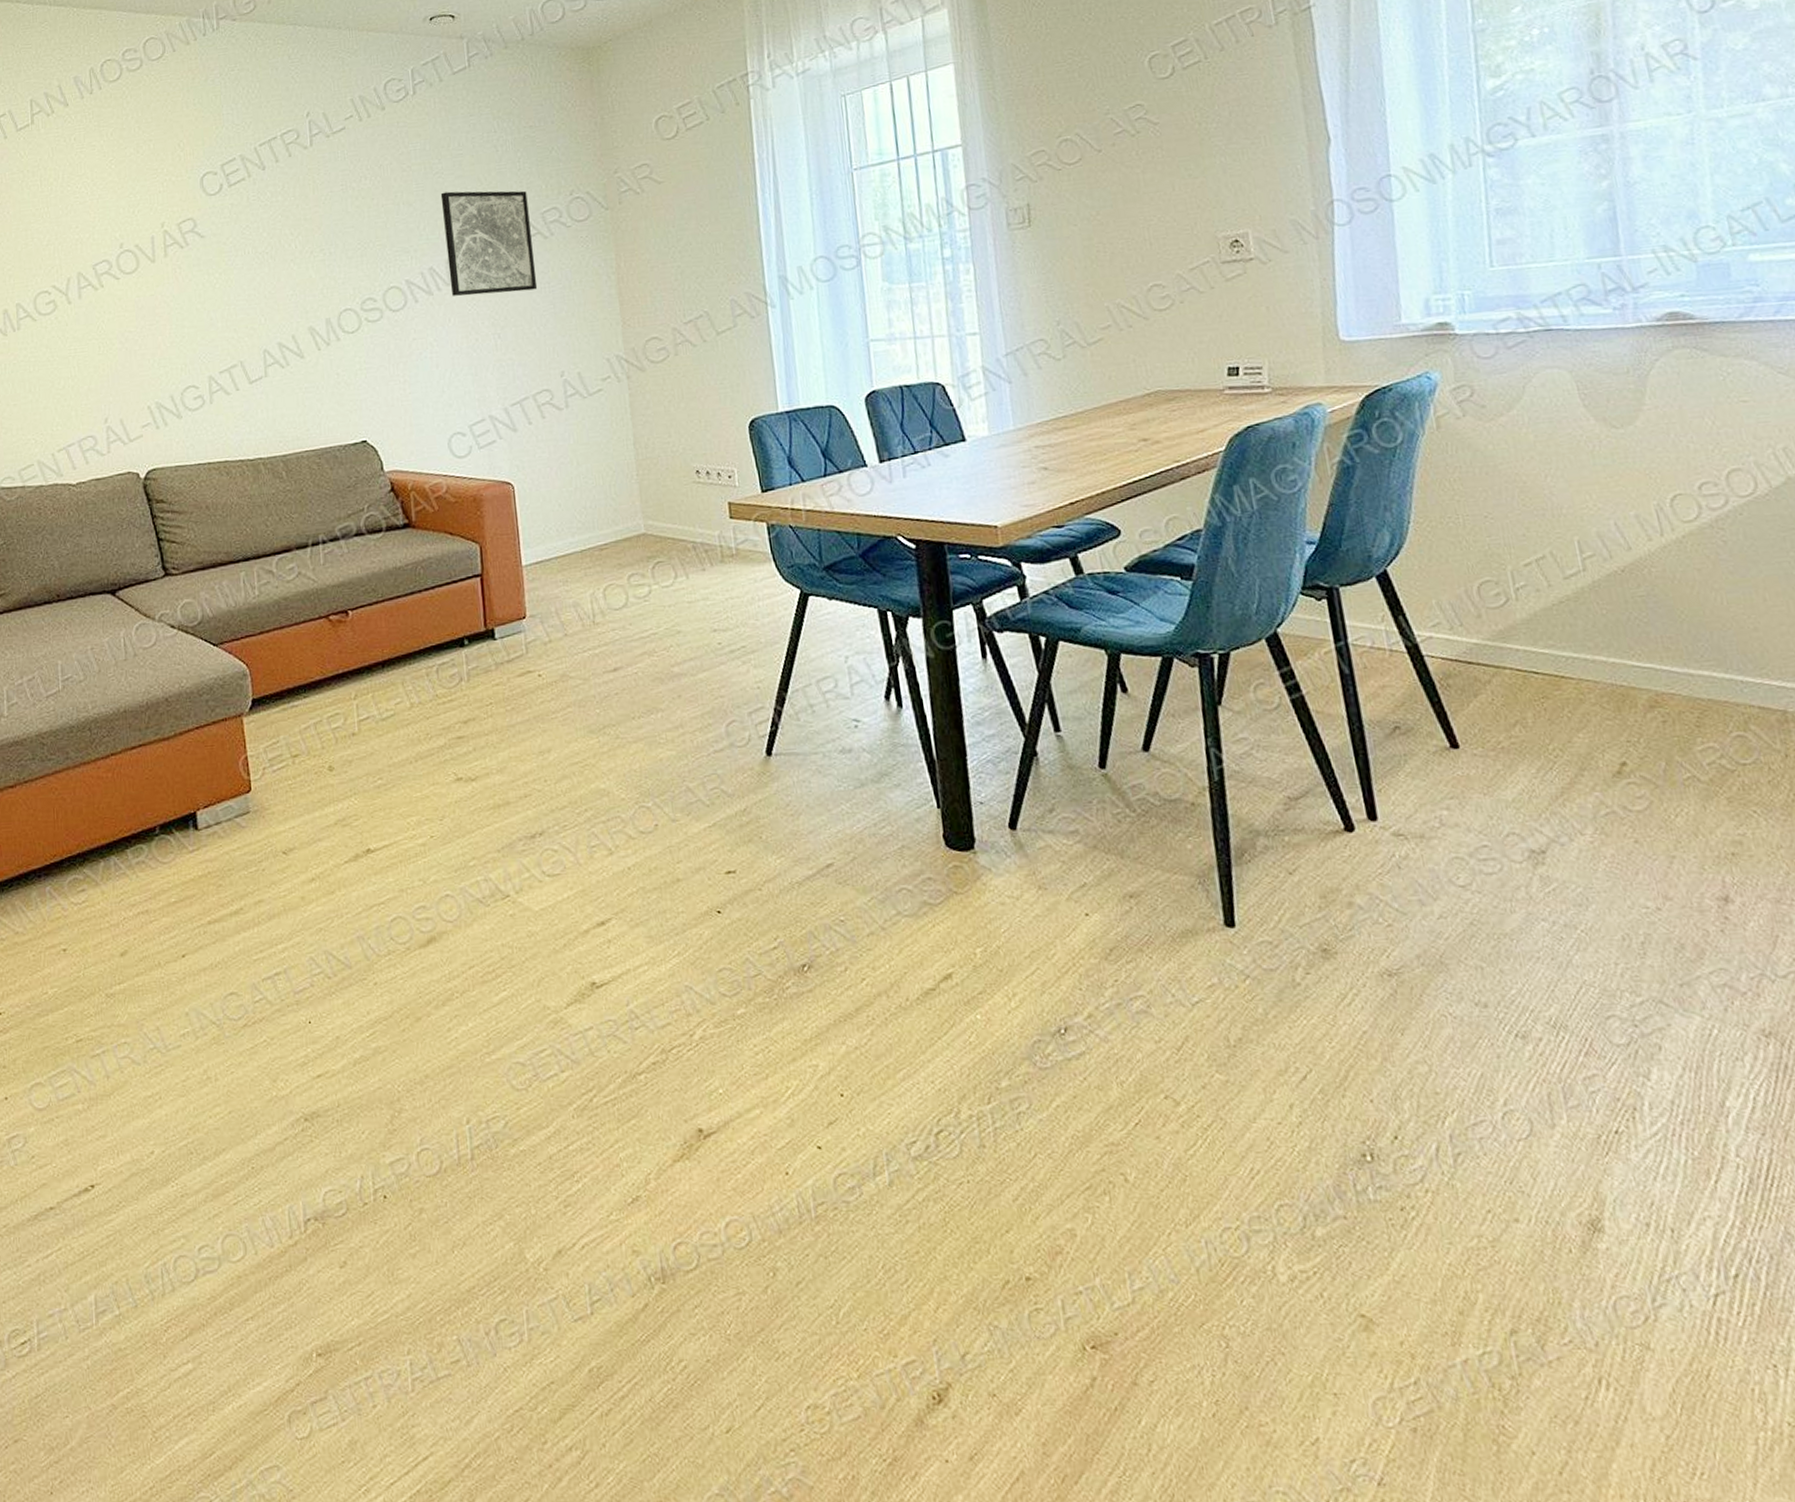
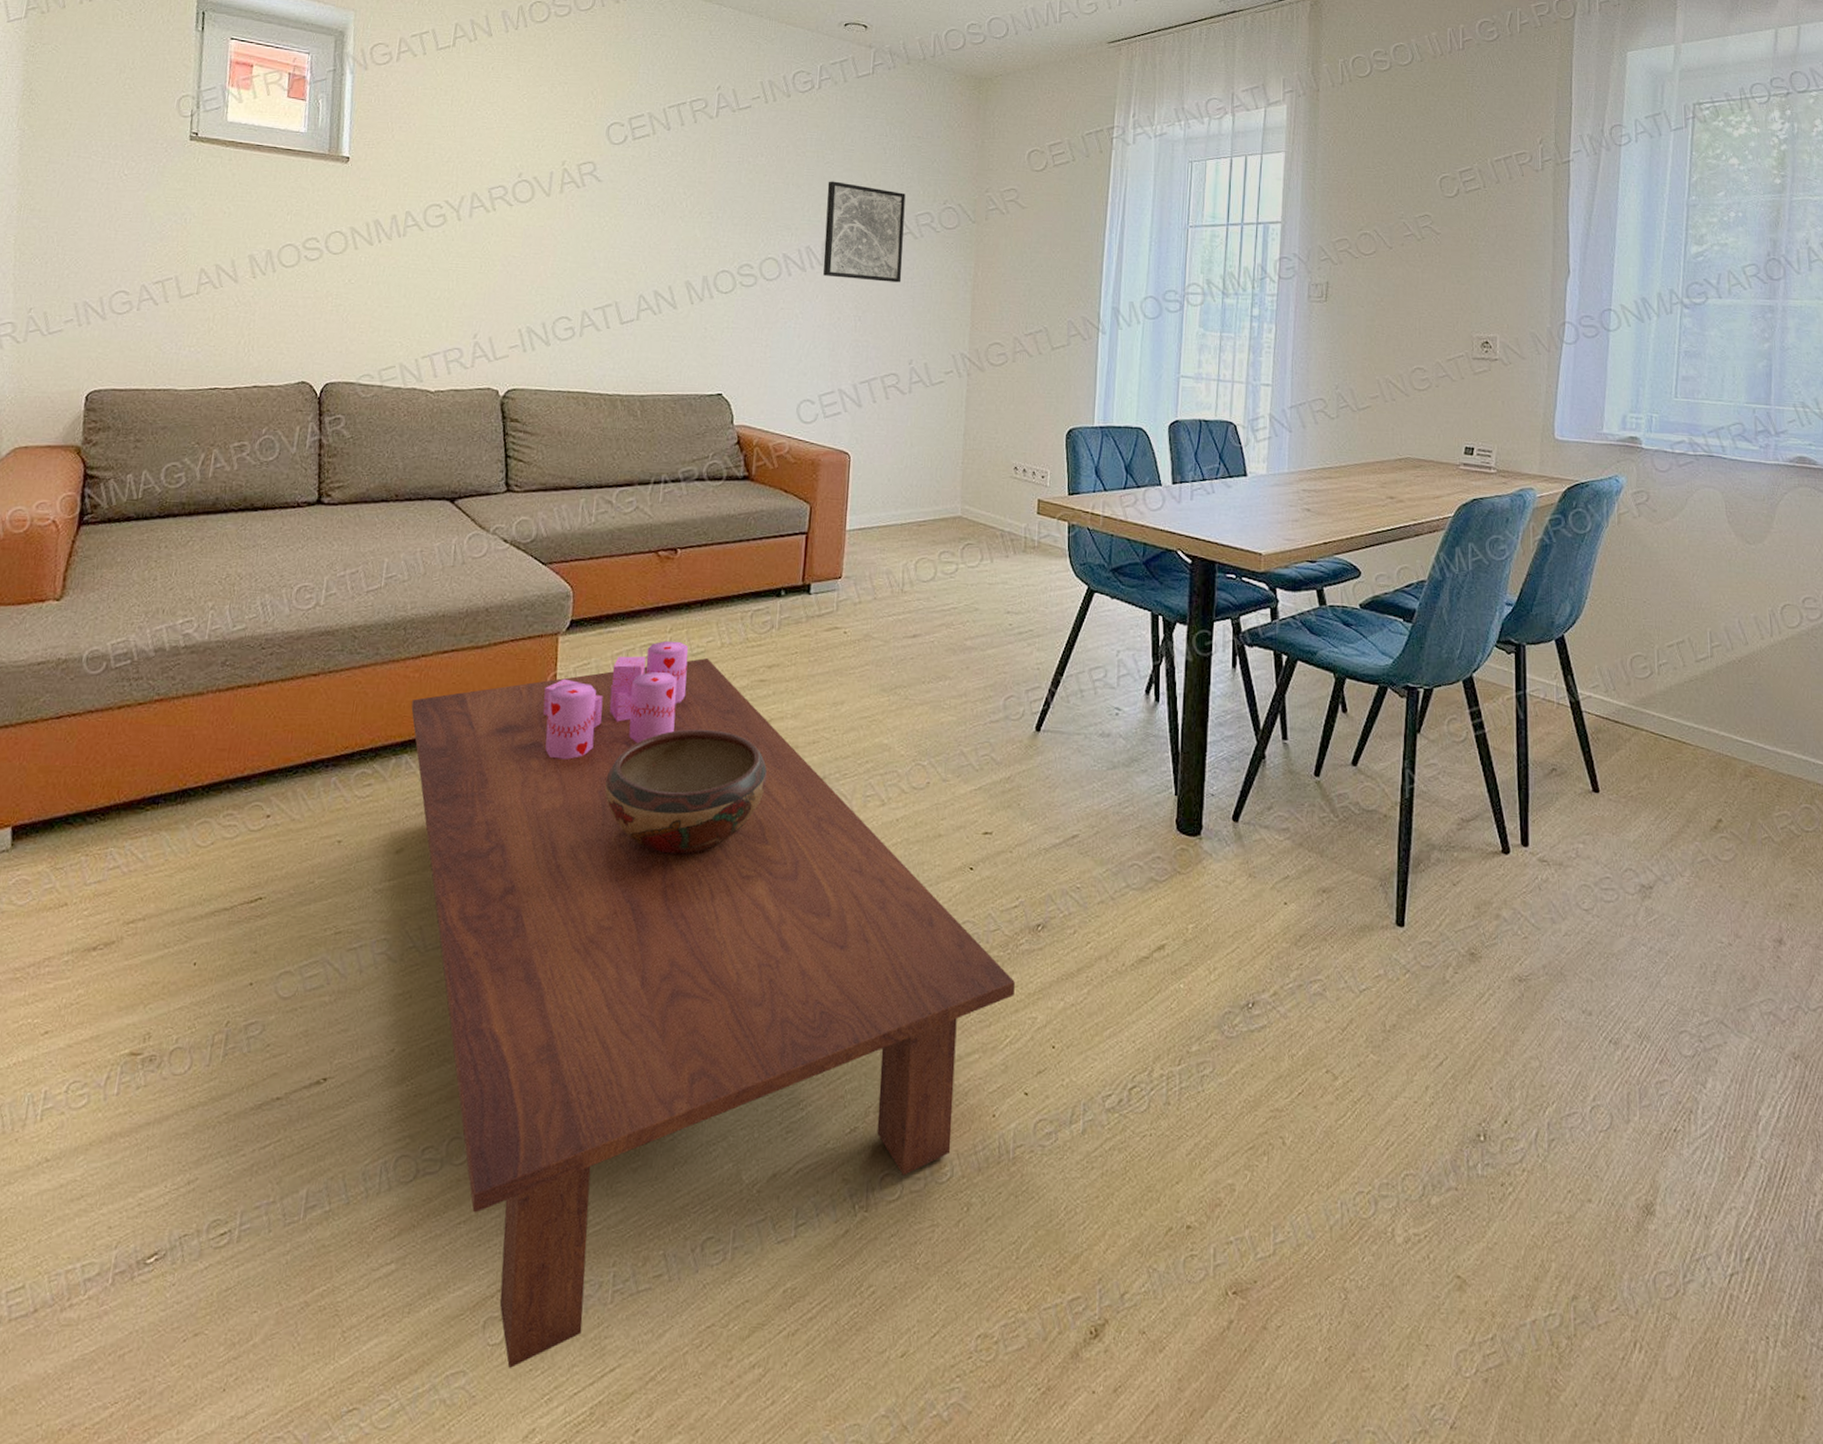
coffee table: none [110,721,789,1462] -> present [411,658,1015,1369]
candle: none [238,707,383,844] -> present [543,640,689,760]
decorative bowl: none [316,795,483,931] -> present [605,729,768,856]

